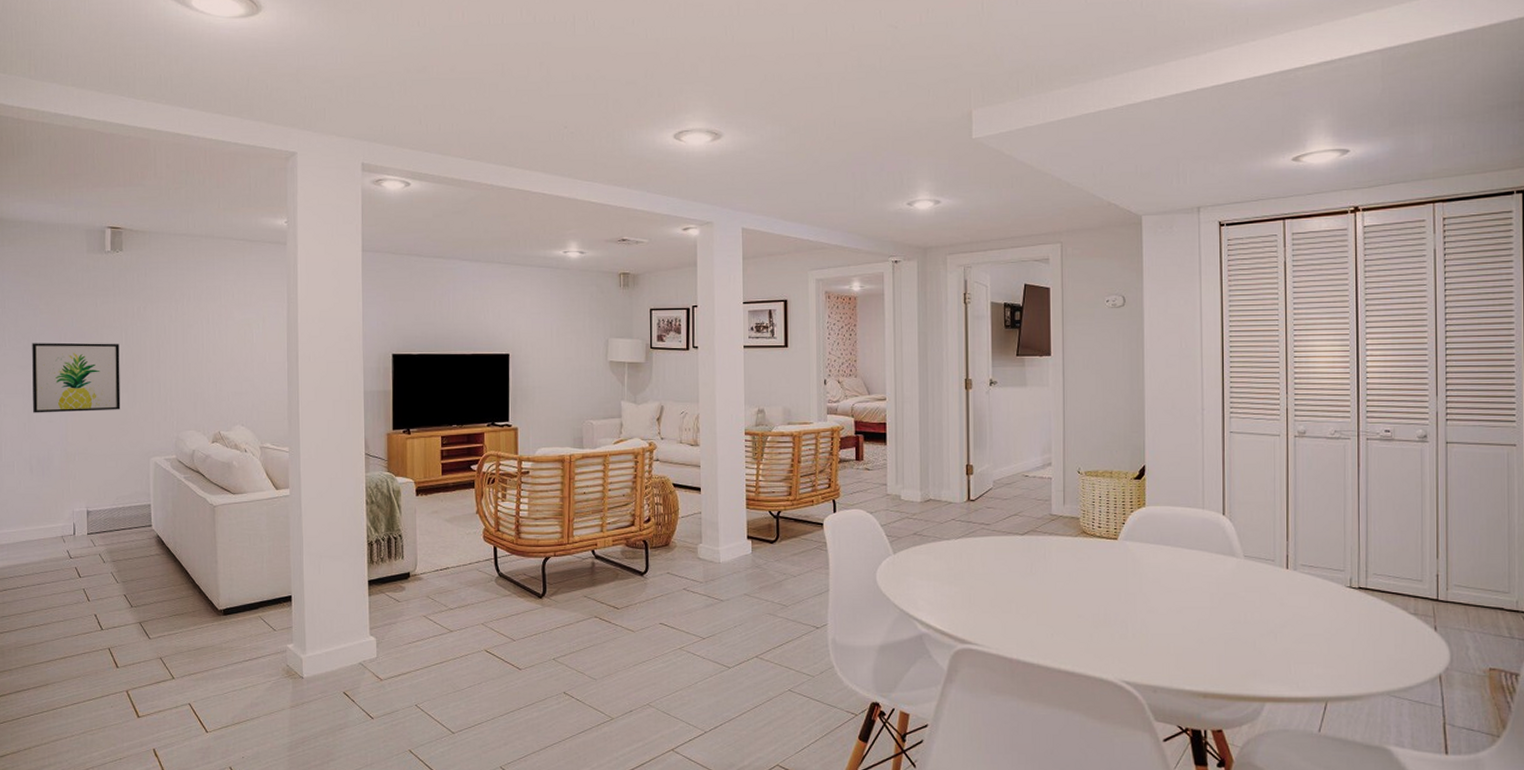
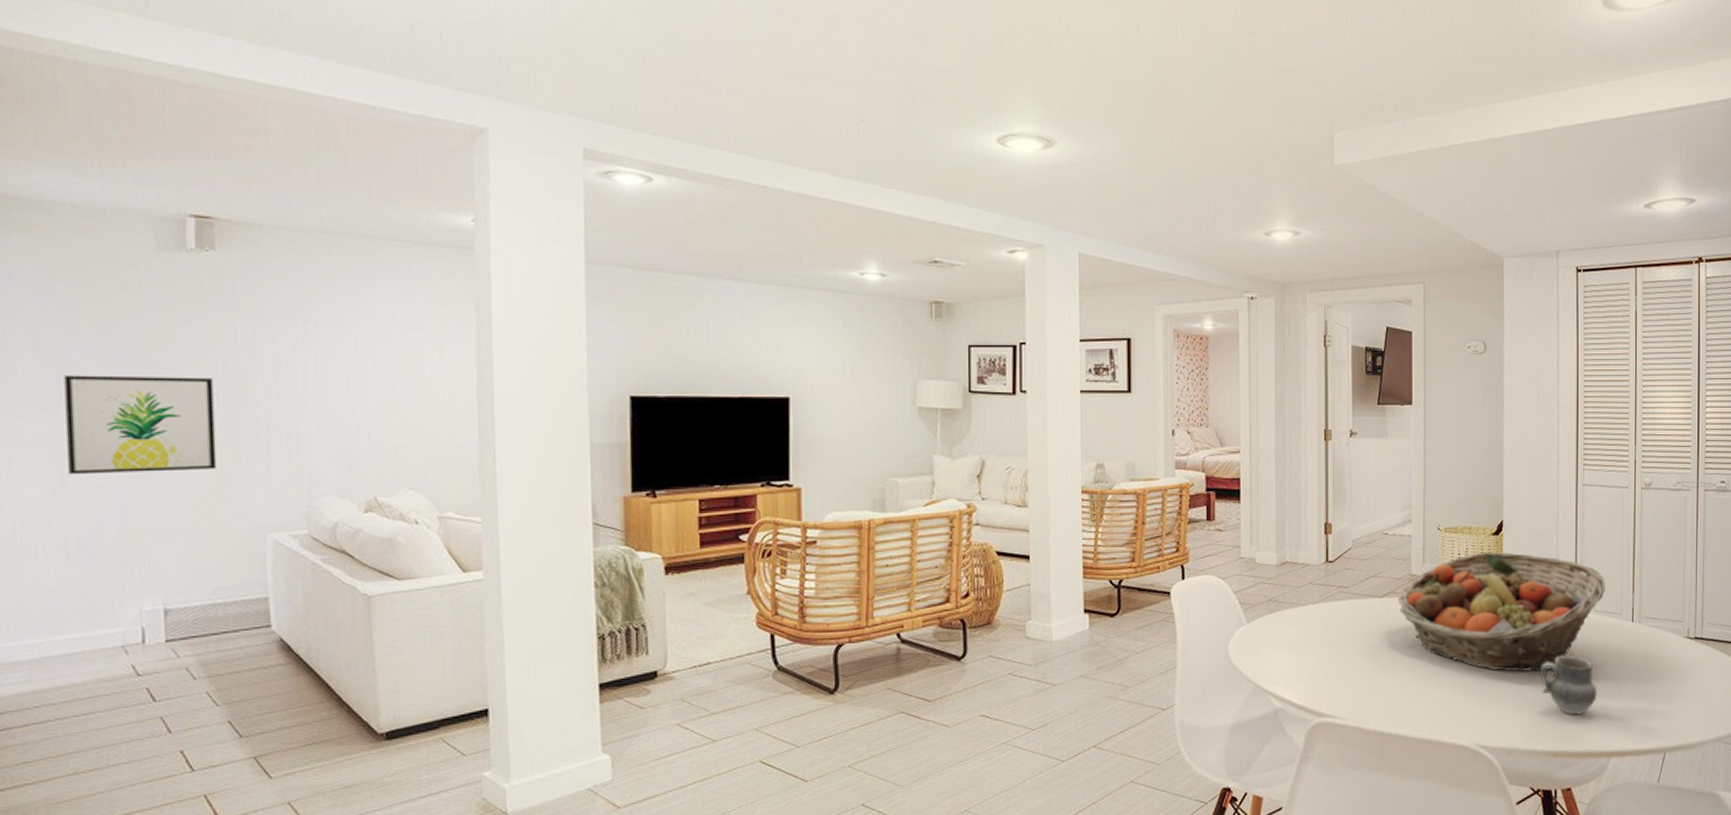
fruit basket: none [1039,495,1256,612] -> present [1398,551,1605,672]
cup: none [1186,598,1249,658] -> present [1539,655,1597,715]

